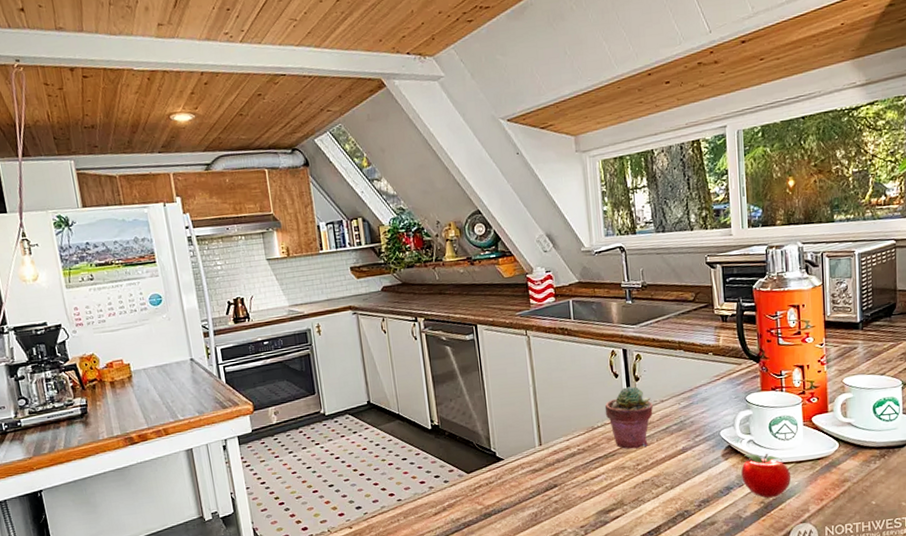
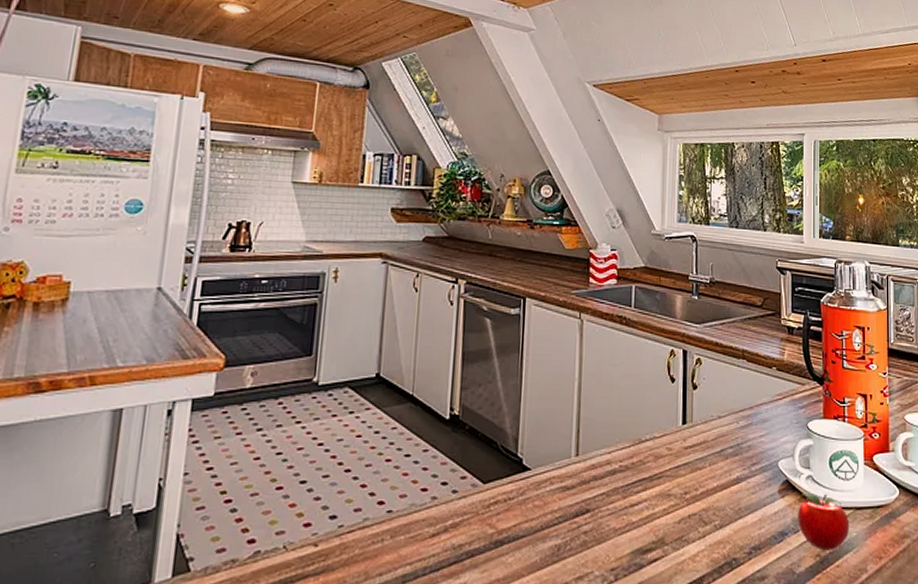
potted succulent: present [604,386,653,449] -> none [656,395,709,473]

